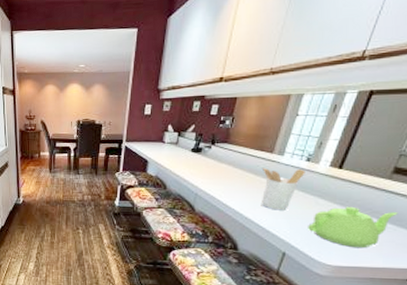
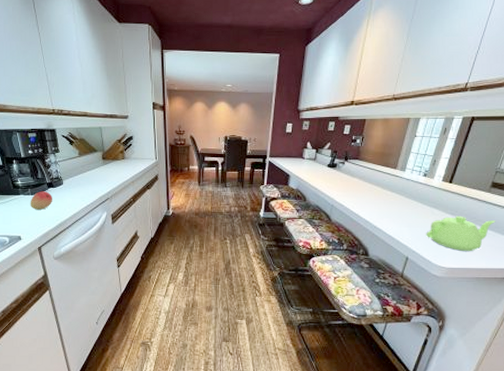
utensil holder: present [261,168,305,210] -> none [387,182,423,220]

